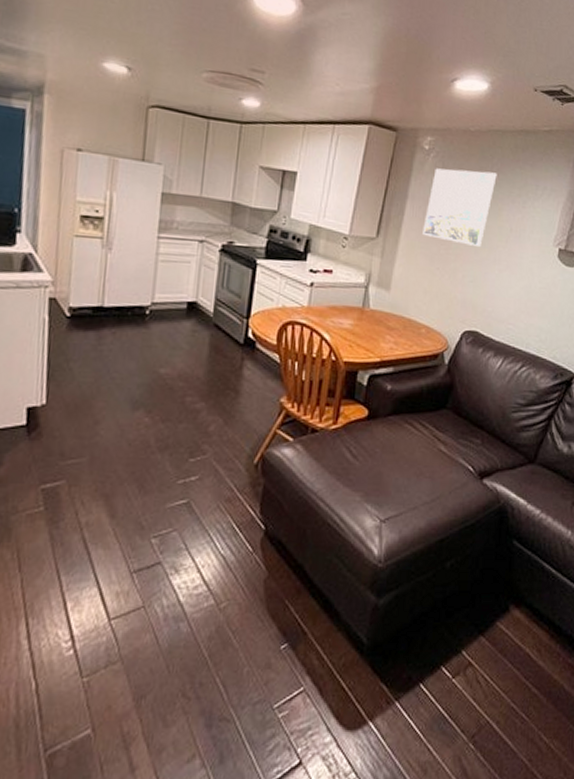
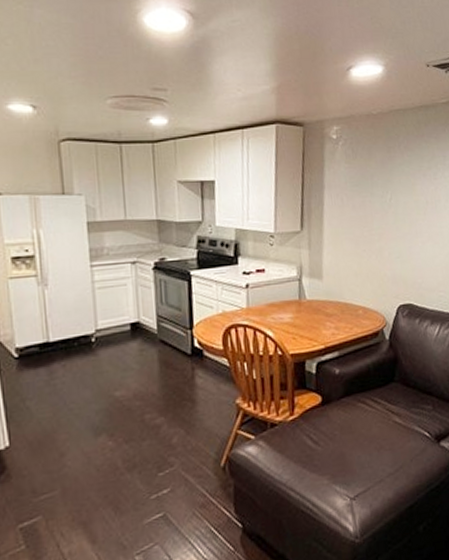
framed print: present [423,168,497,247] -> none [343,150,406,224]

